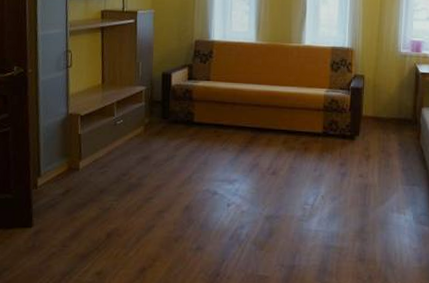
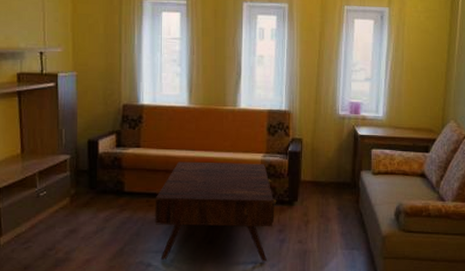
coffee table: none [221,95,339,194] -> present [155,161,277,262]

